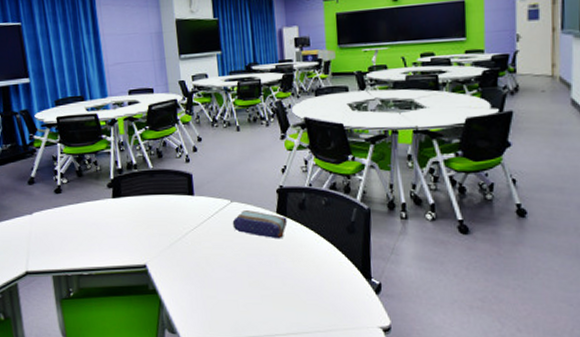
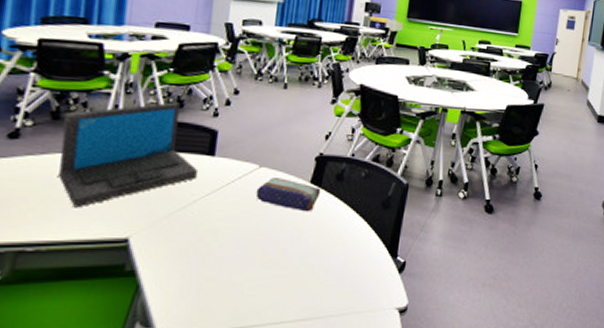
laptop: none [85,154,184,242] -> present [59,102,197,208]

